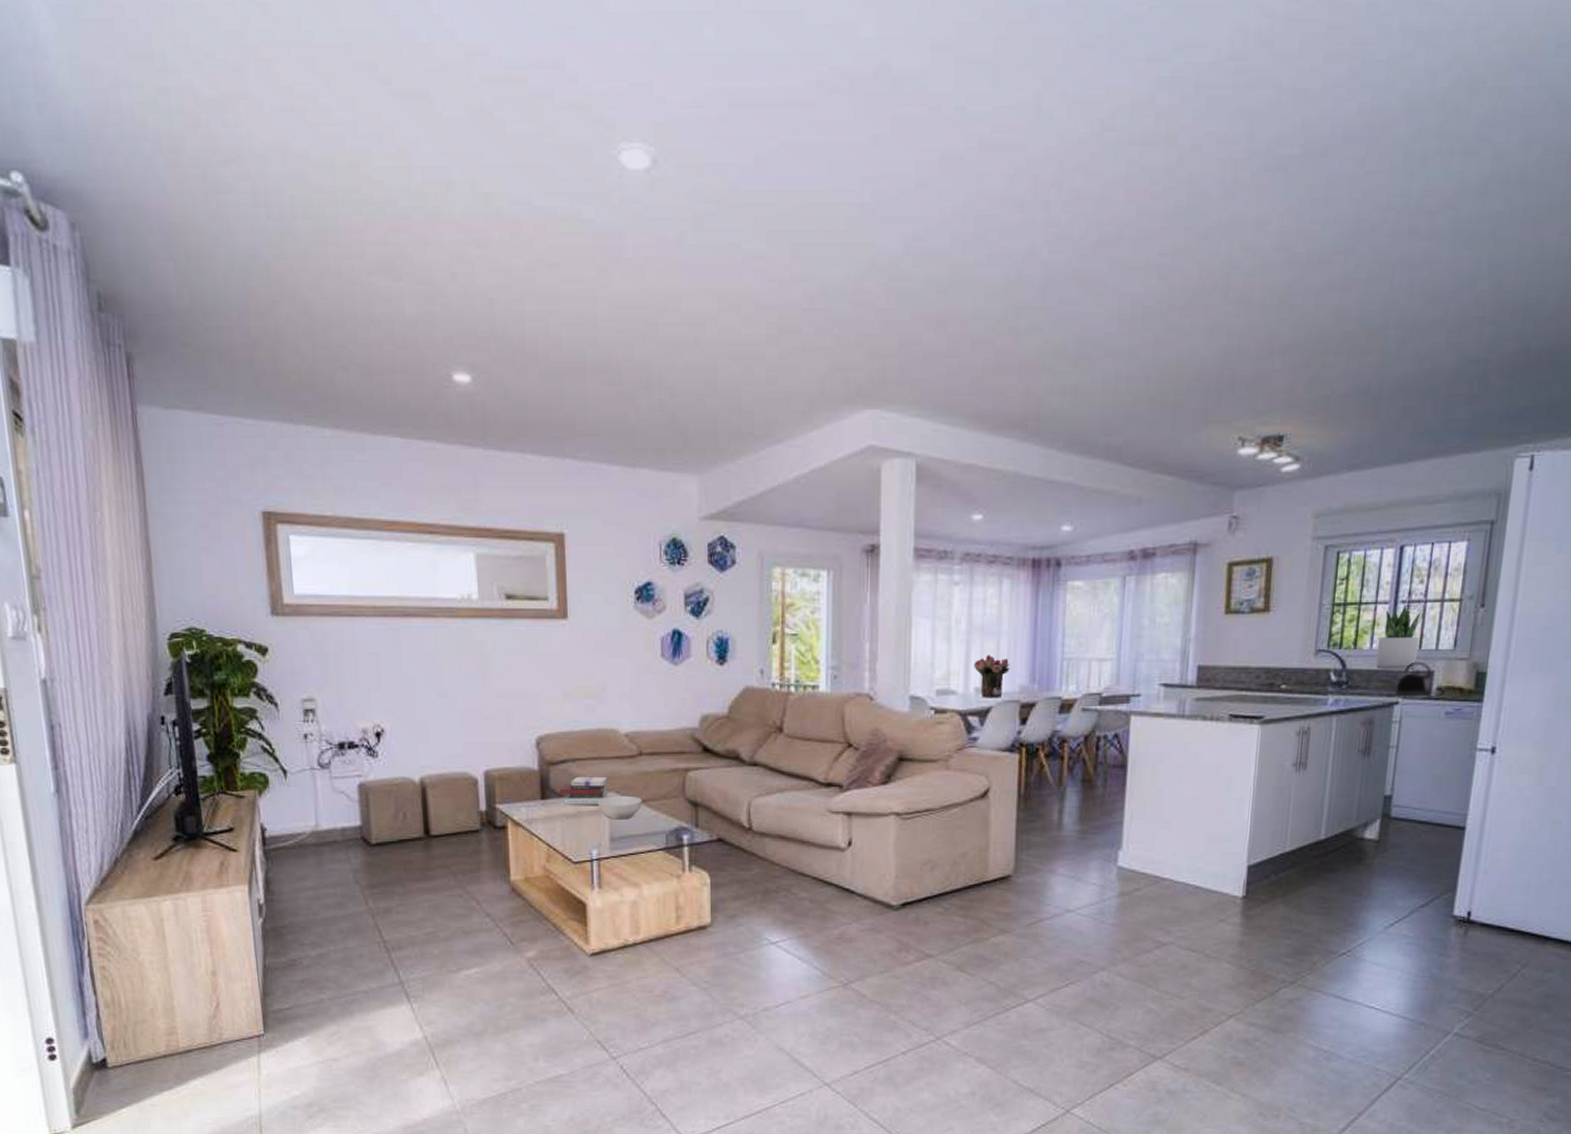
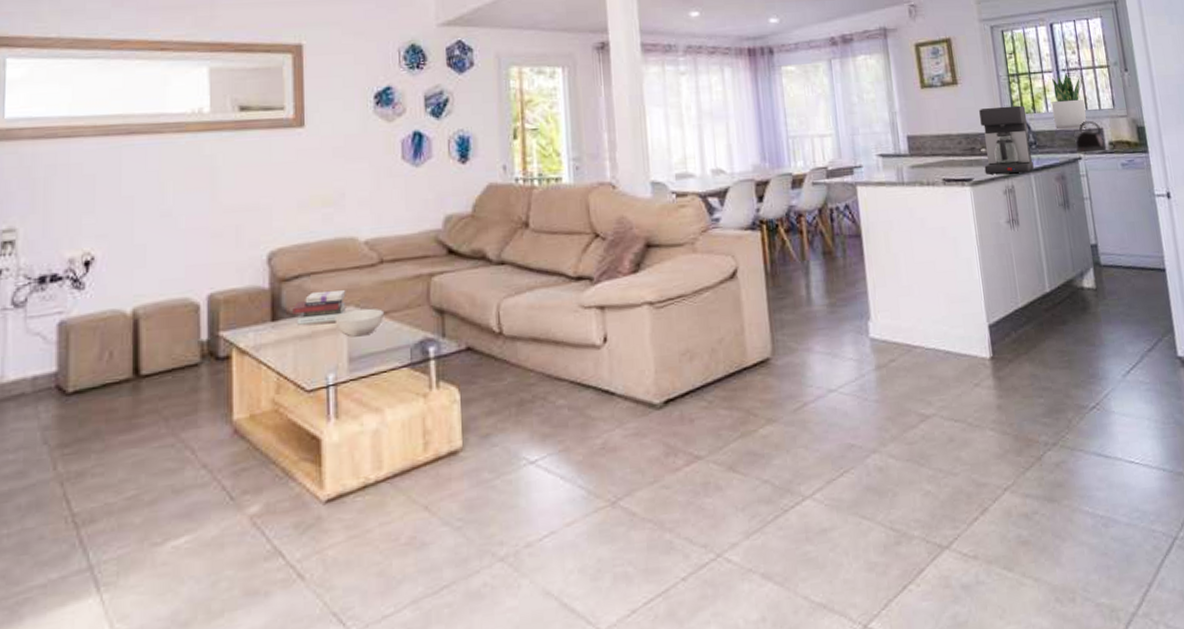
bouquet: present [974,655,1010,698] -> none [708,138,741,179]
coffee maker: none [1280,639,1345,714] -> present [979,105,1034,175]

